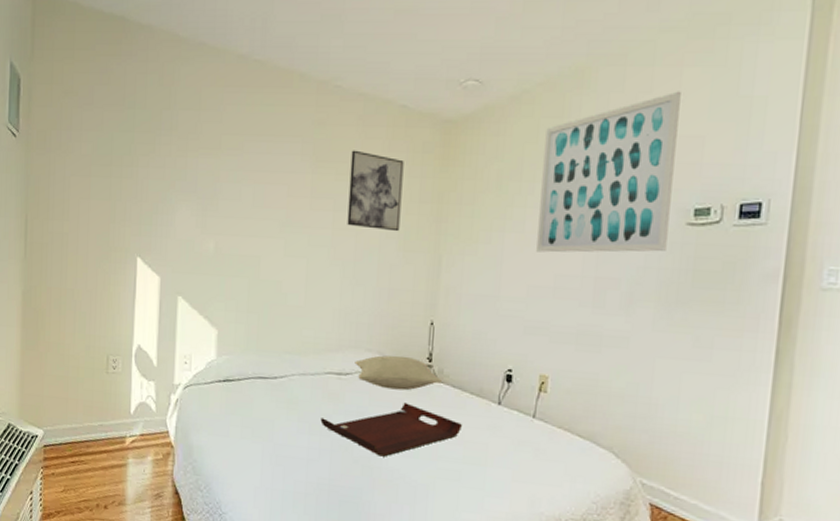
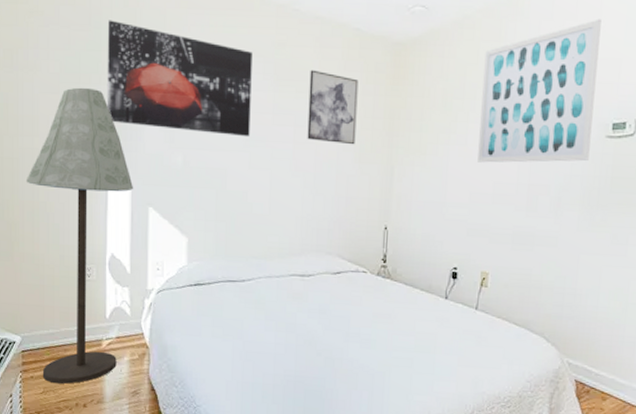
floor lamp: none [54,169,164,483] -> present [25,87,134,384]
wall art: none [138,99,291,223] -> present [106,20,253,137]
serving tray: present [320,402,462,457] -> none [286,300,413,349]
pillow: present [355,355,442,391] -> none [316,257,395,289]

